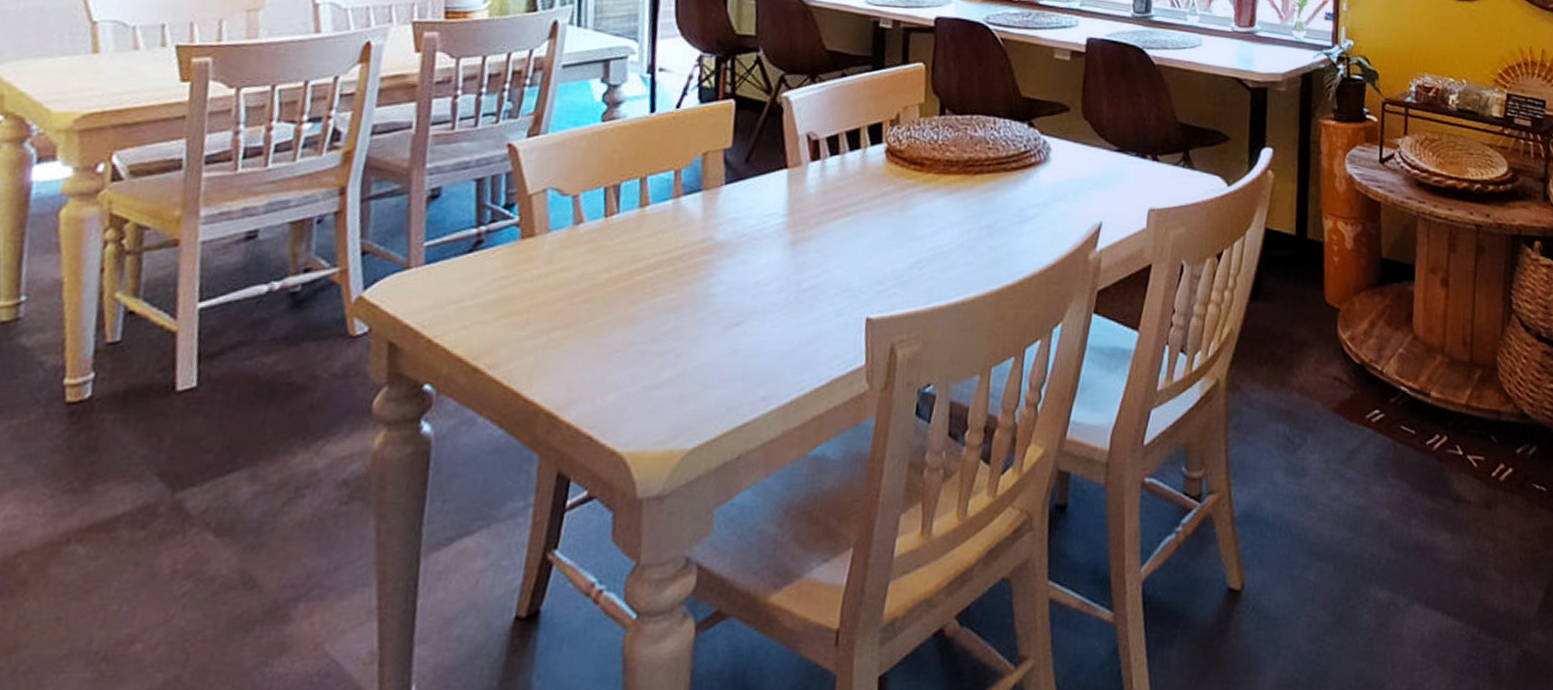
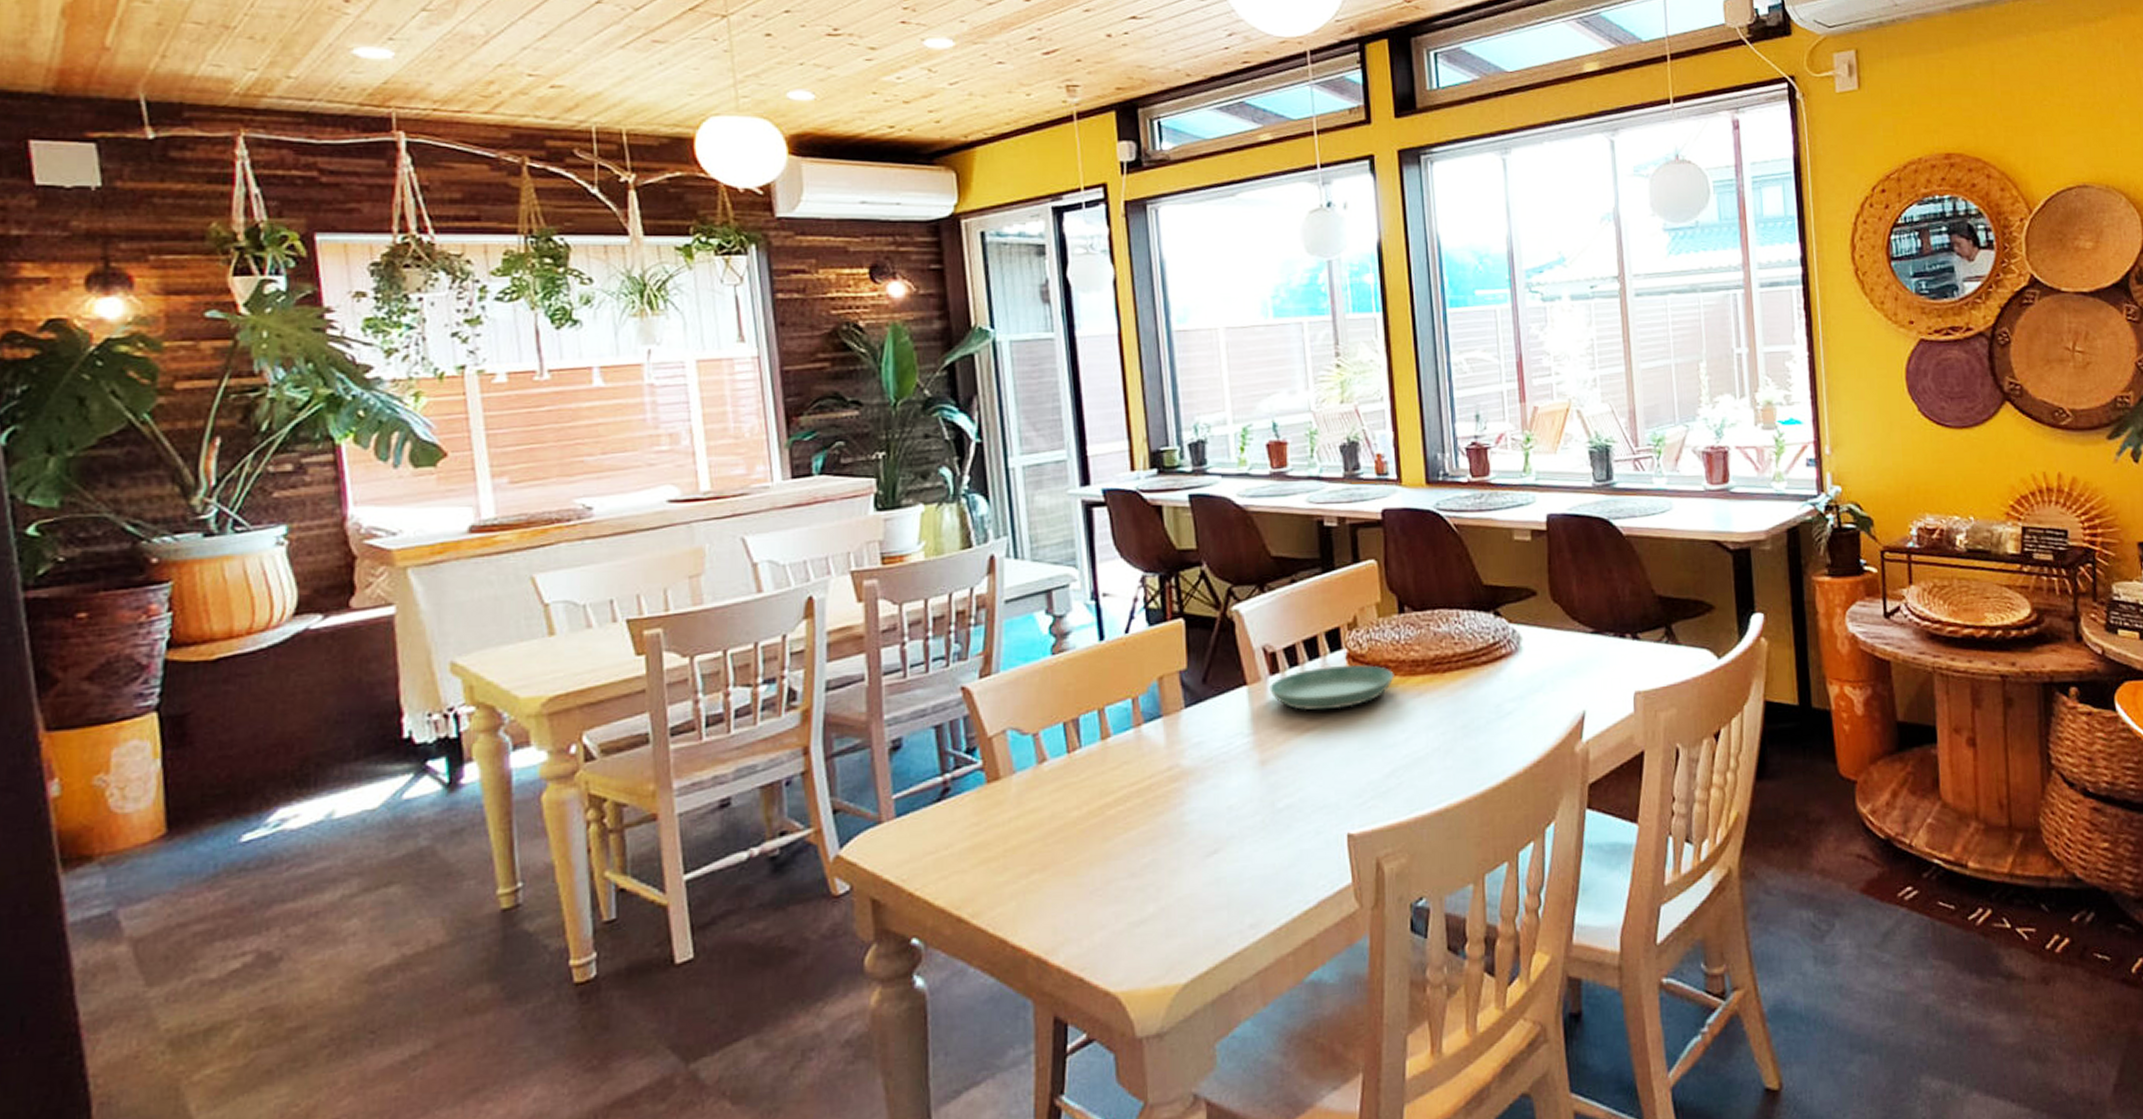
saucer: none [809,157,929,200] -> present [1270,664,1394,711]

